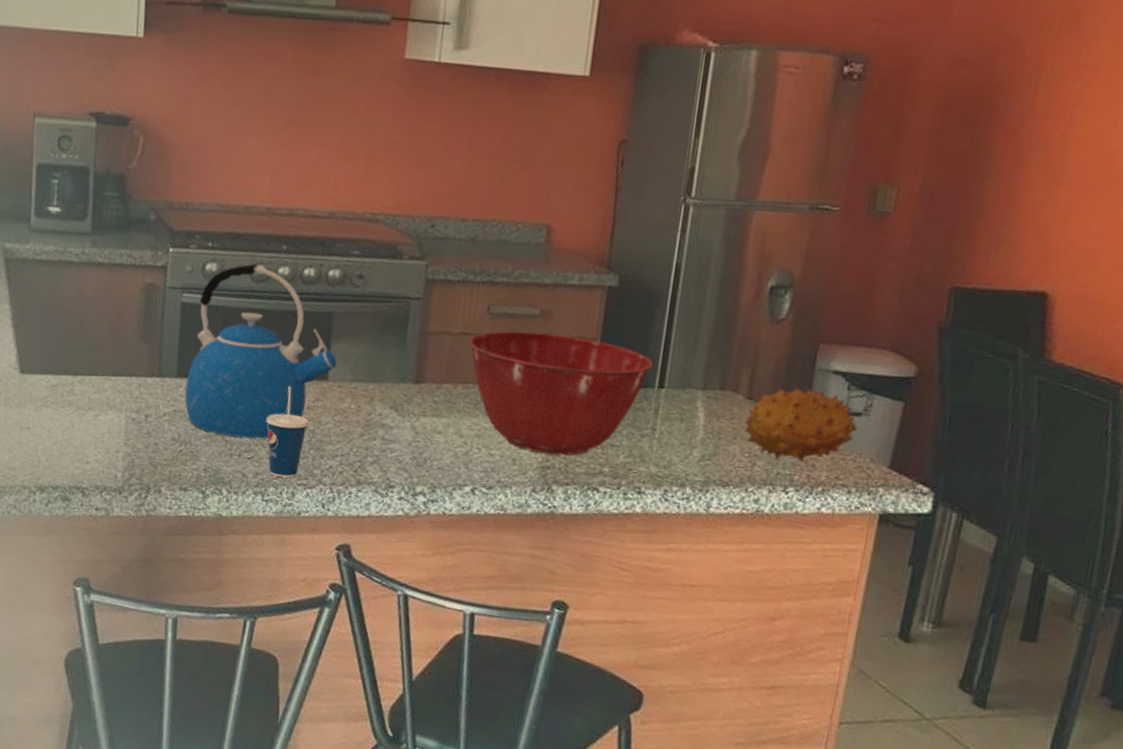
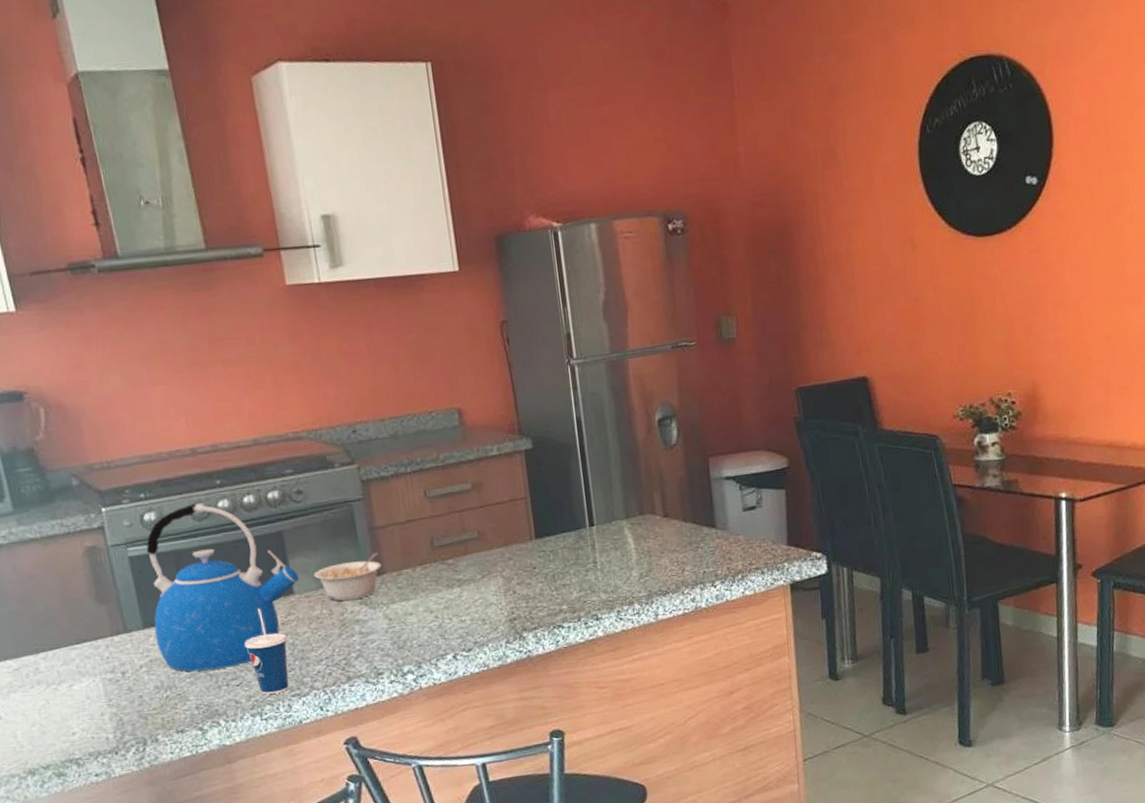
legume: none [352,358,423,403] -> present [313,553,382,601]
mixing bowl: present [468,331,653,456] -> none [415,498,579,609]
fruit: present [744,385,858,462] -> none [667,495,756,561]

